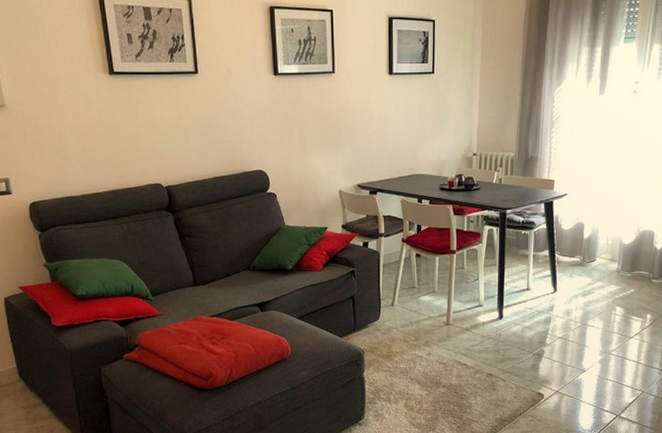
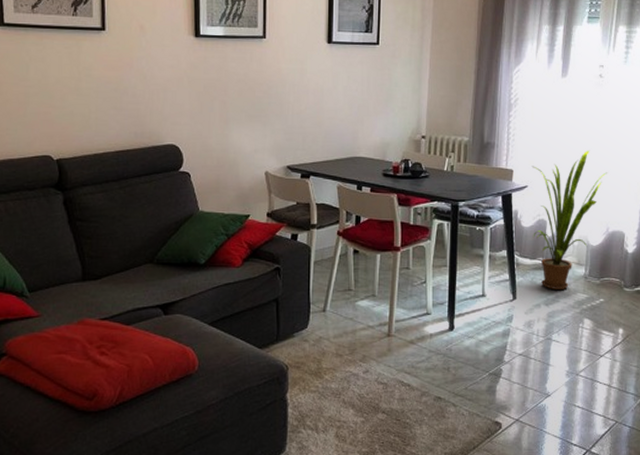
house plant: none [571,159,639,283] -> present [531,150,607,289]

